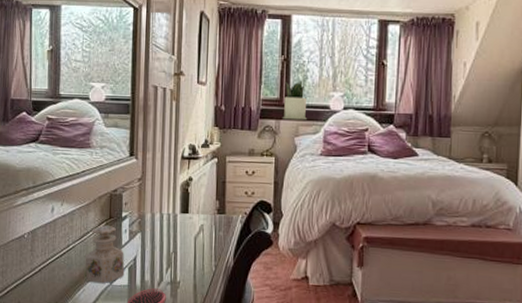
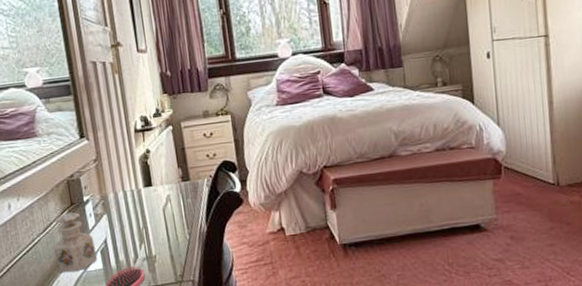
planter: present [281,80,308,121] -> none [228,32,258,76]

